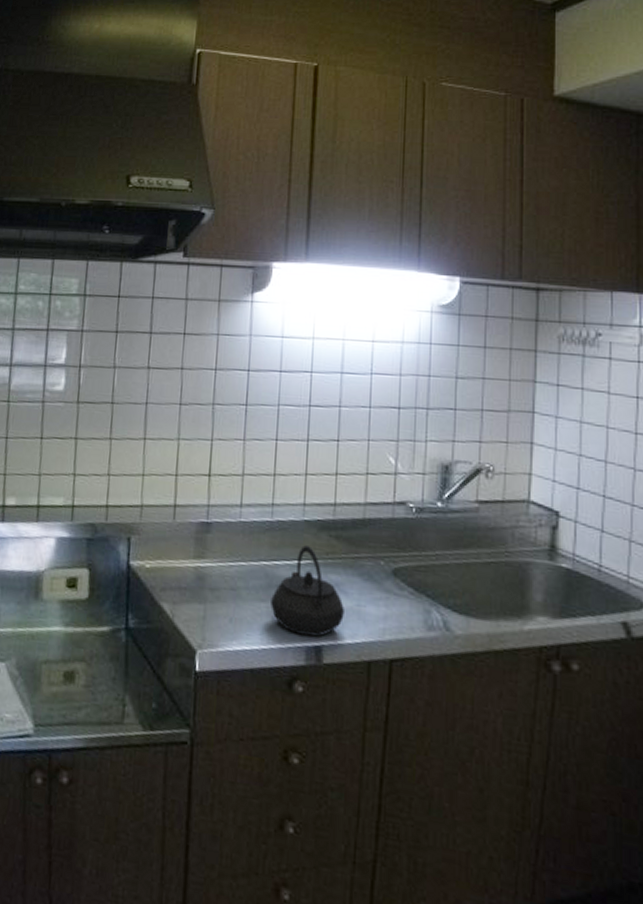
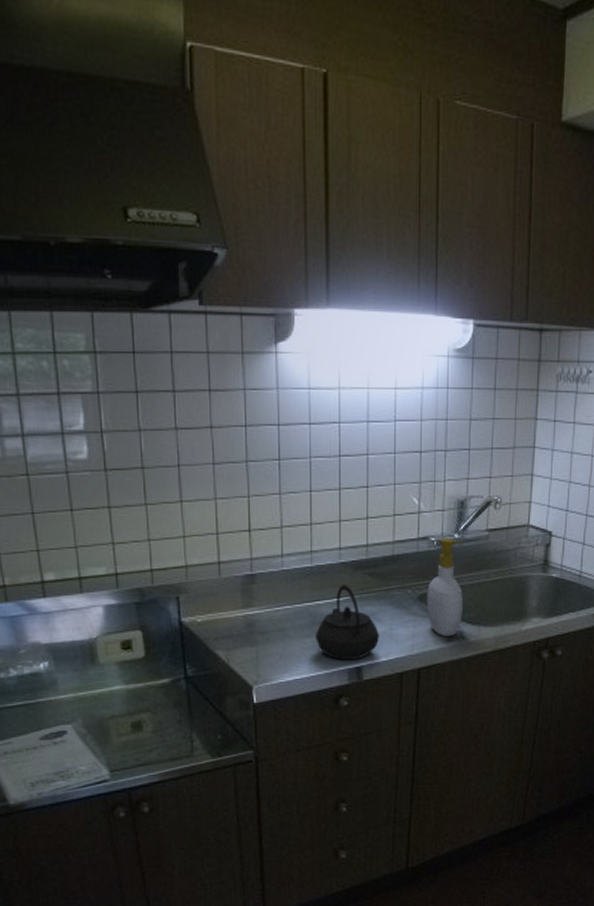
soap bottle: none [402,504,449,625] -> present [427,537,464,636]

